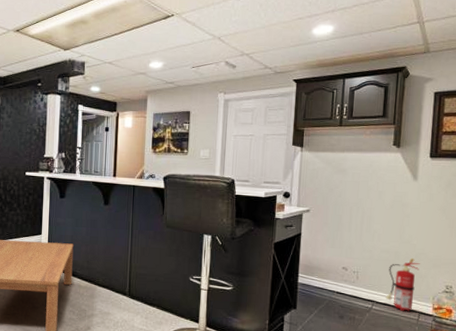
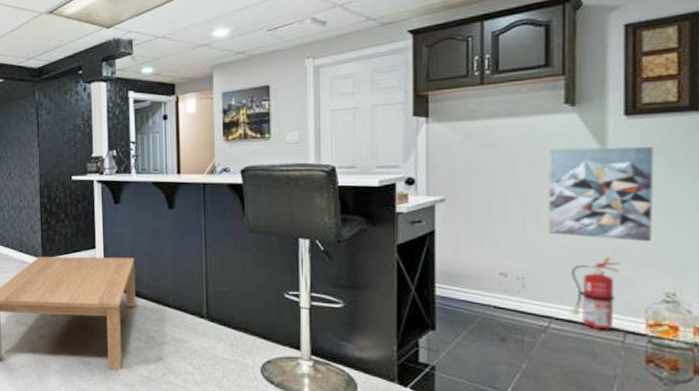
wall art: none [376,178,446,249] -> present [548,146,654,242]

